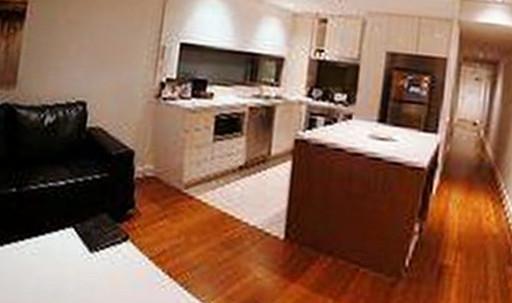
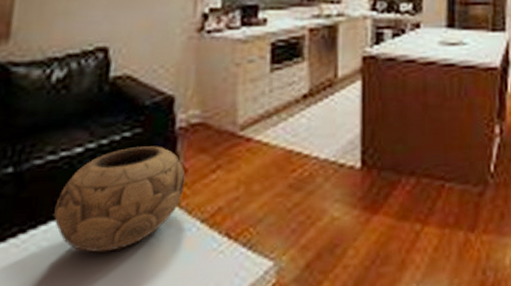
decorative bowl: none [43,188,140,268] -> present [54,146,186,253]

